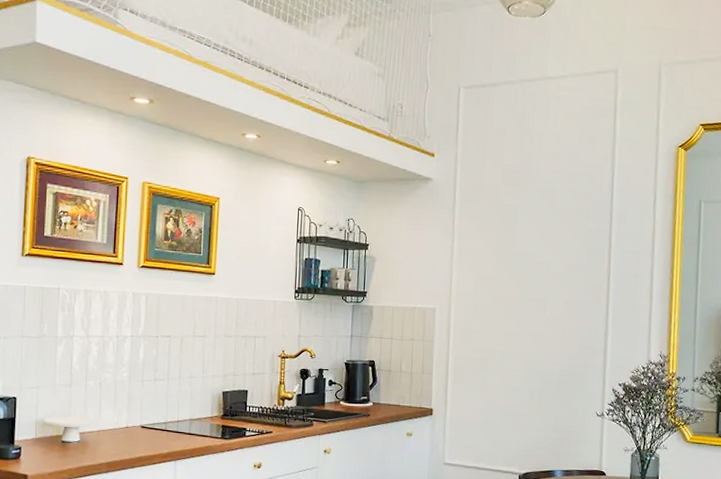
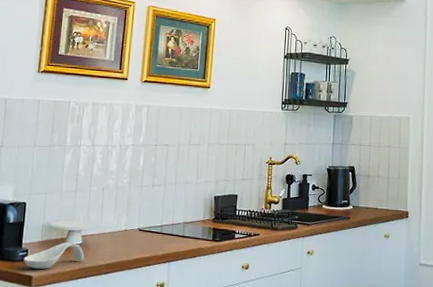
spoon rest: none [17,439,83,468] -> present [23,242,85,270]

